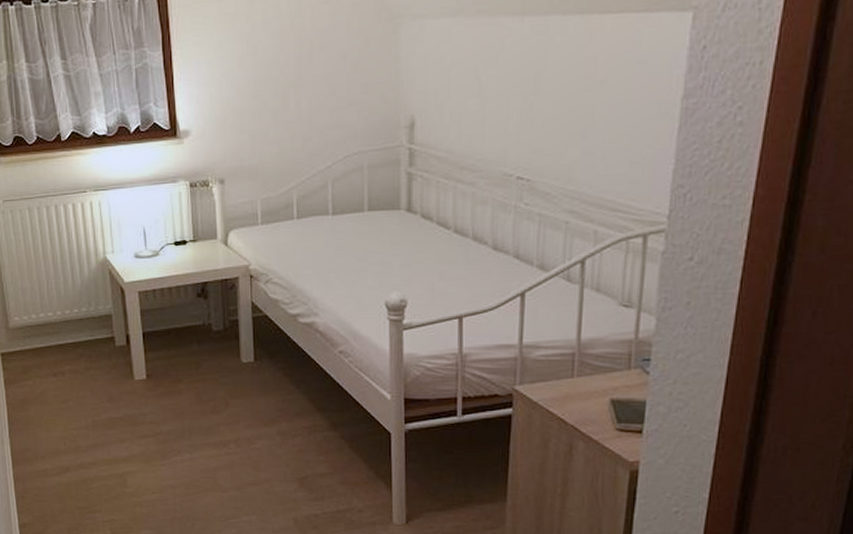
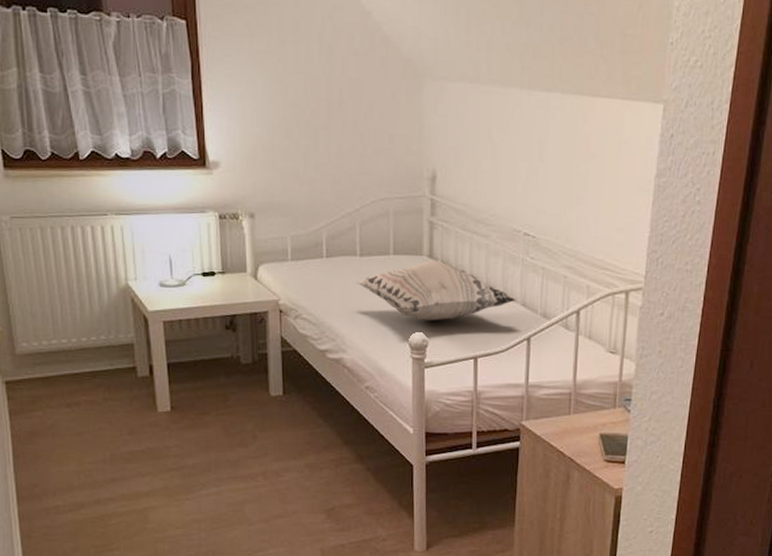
decorative pillow: none [329,214,506,280] -> present [357,261,515,321]

